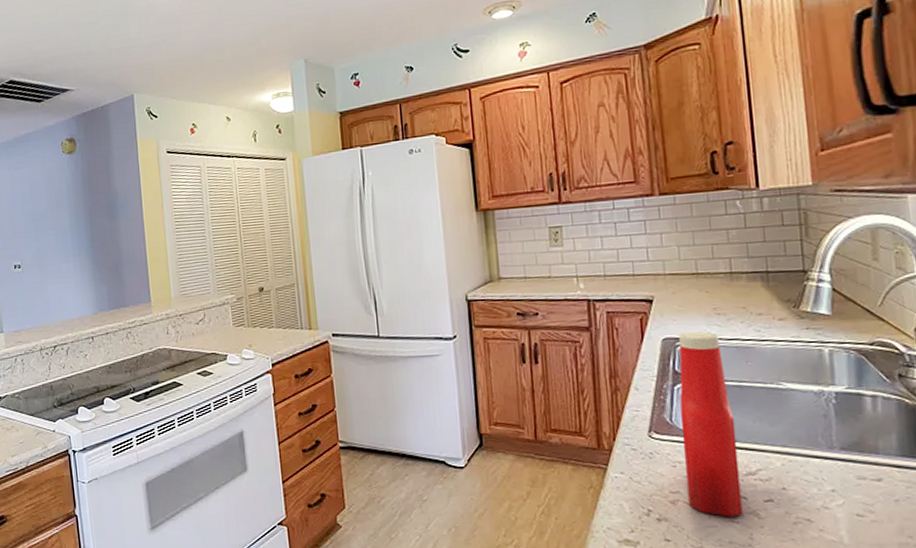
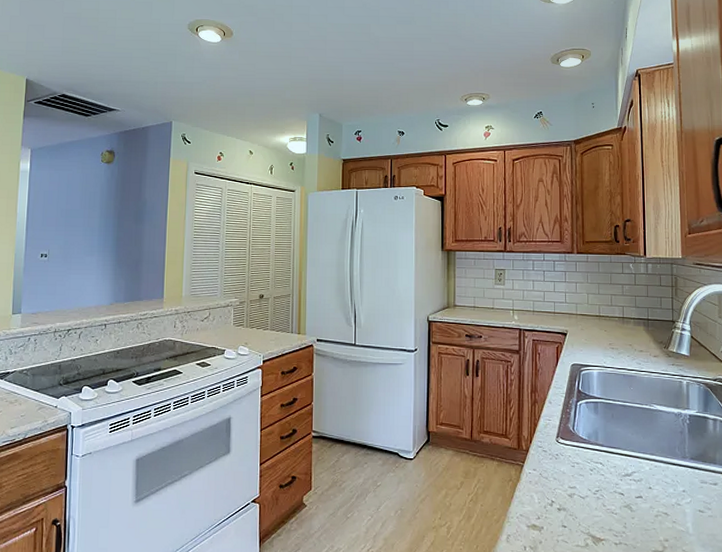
ketchup bottle: present [679,332,743,517] -> none [580,361,620,509]

